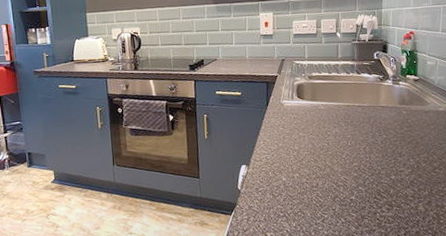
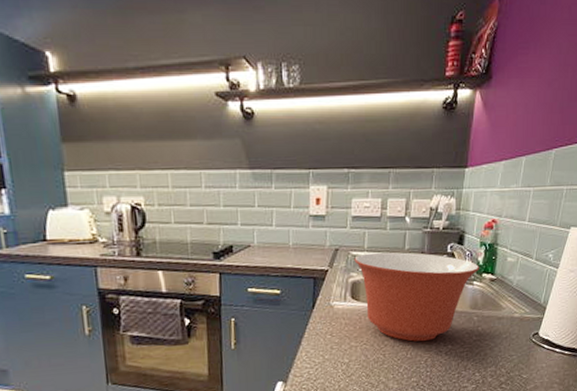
mixing bowl: none [298,60,404,132] -> present [354,252,480,342]

